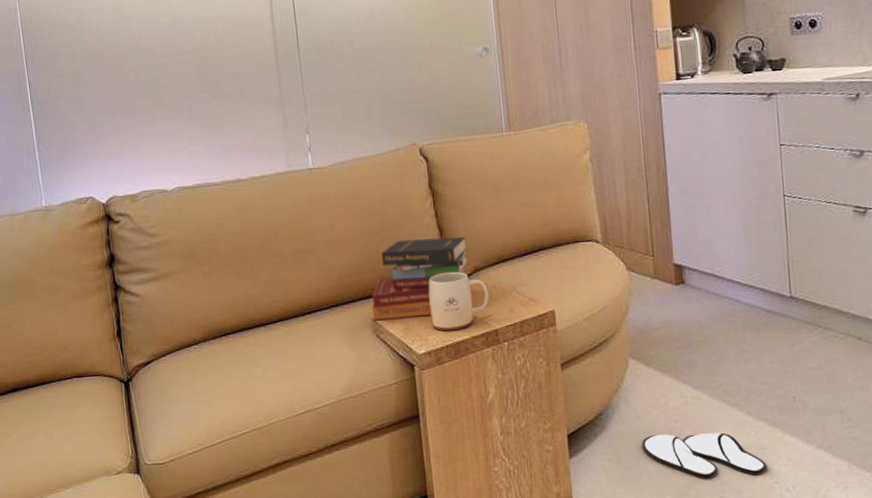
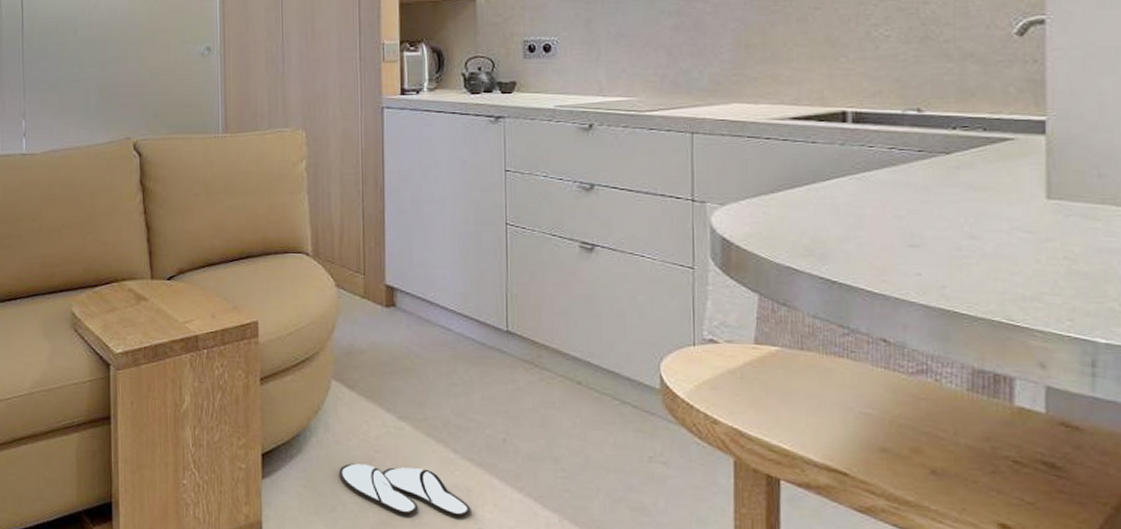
books: present [372,236,470,320] -> none [73,234,174,315]
mug: present [428,271,489,331] -> none [130,271,192,332]

